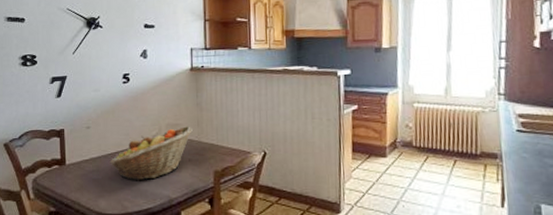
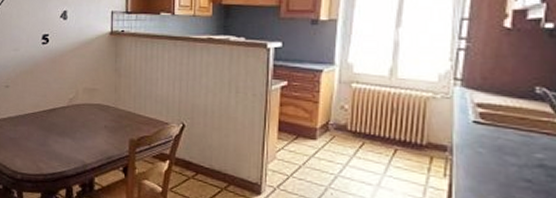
fruit basket: present [110,126,193,181] -> none [27,92,110,144]

